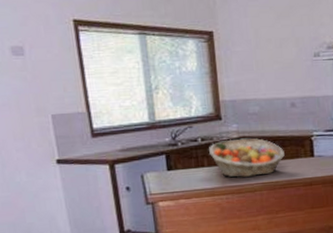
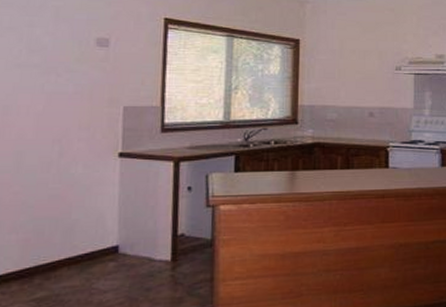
fruit basket: present [209,138,285,179] -> none [281,144,359,186]

